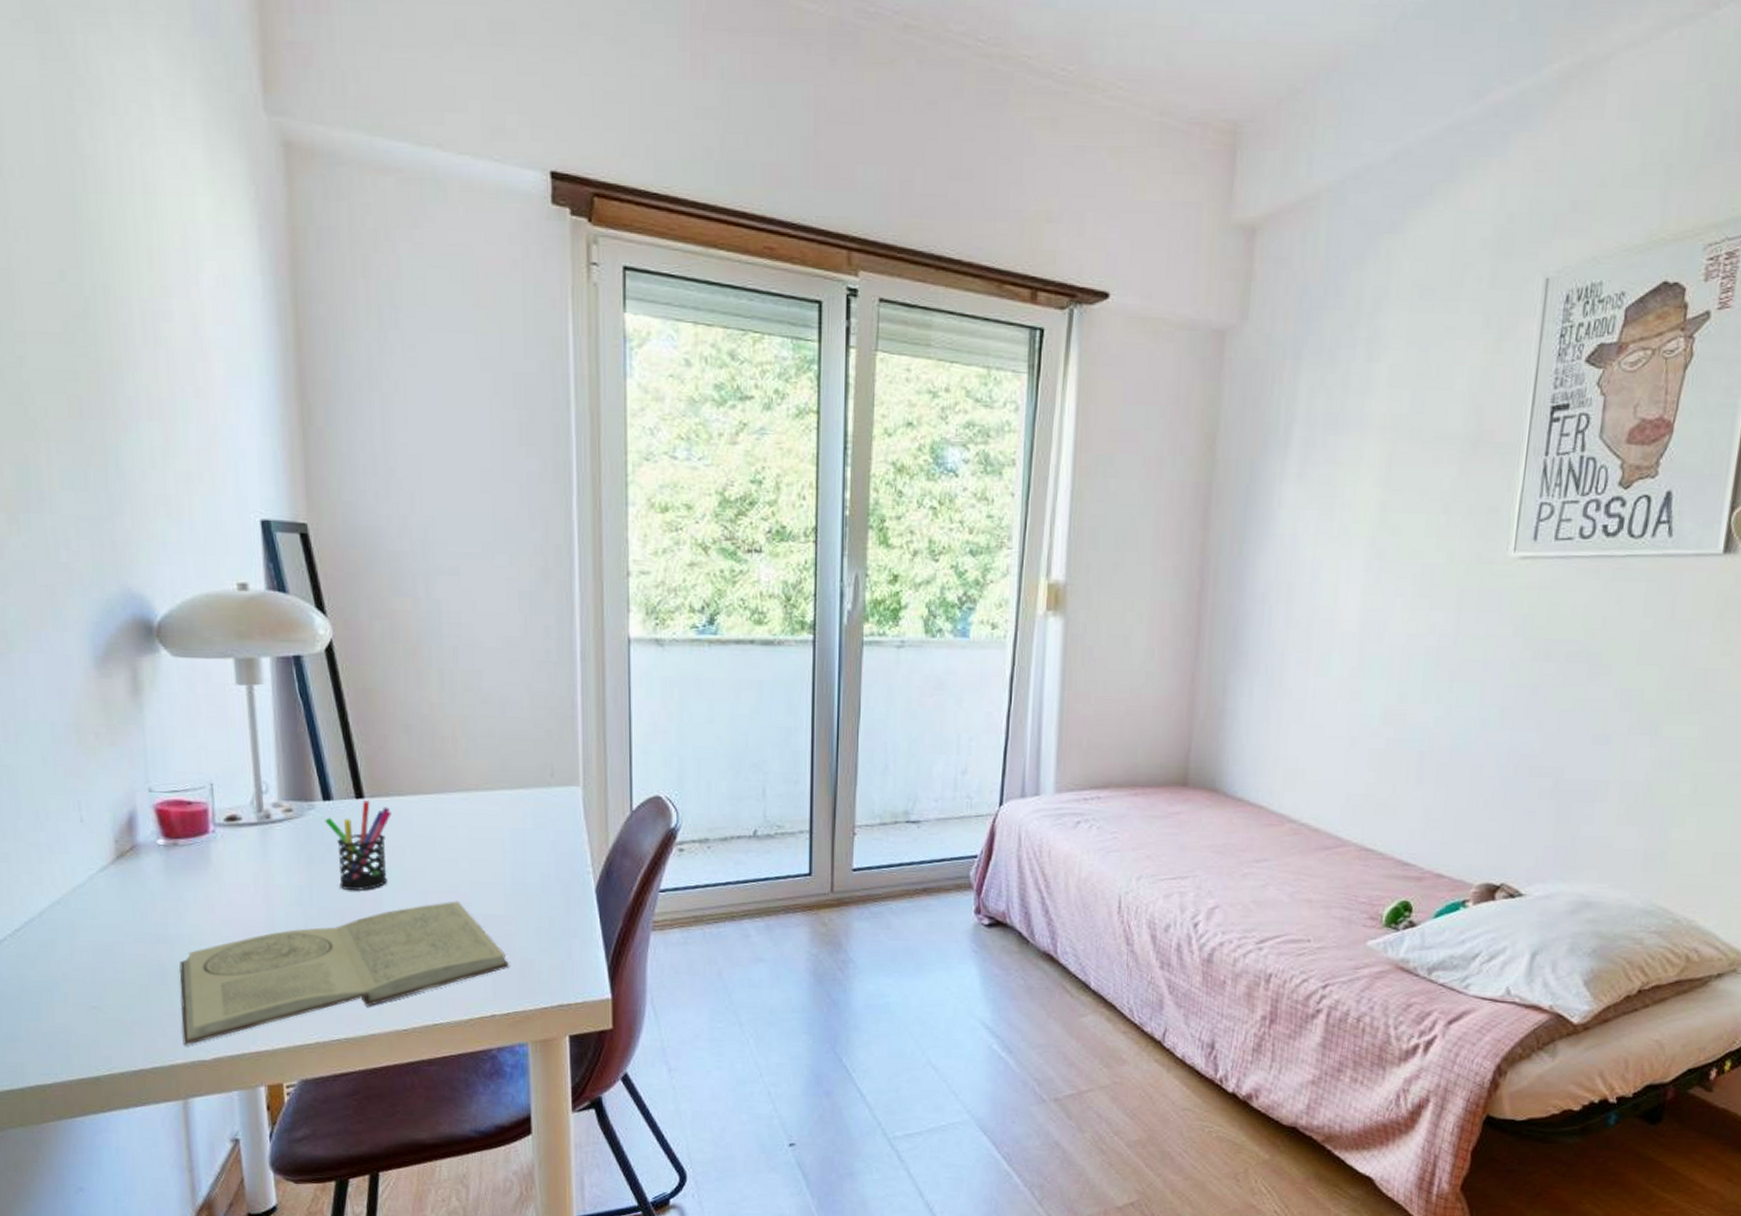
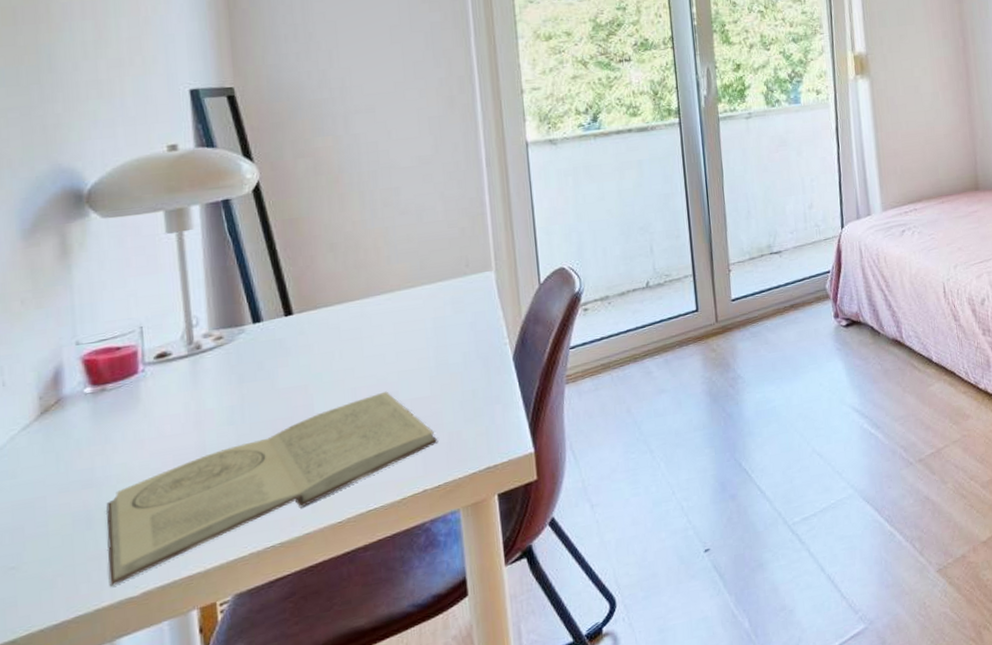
pen holder: present [325,800,391,890] -> none [255,316,320,402]

